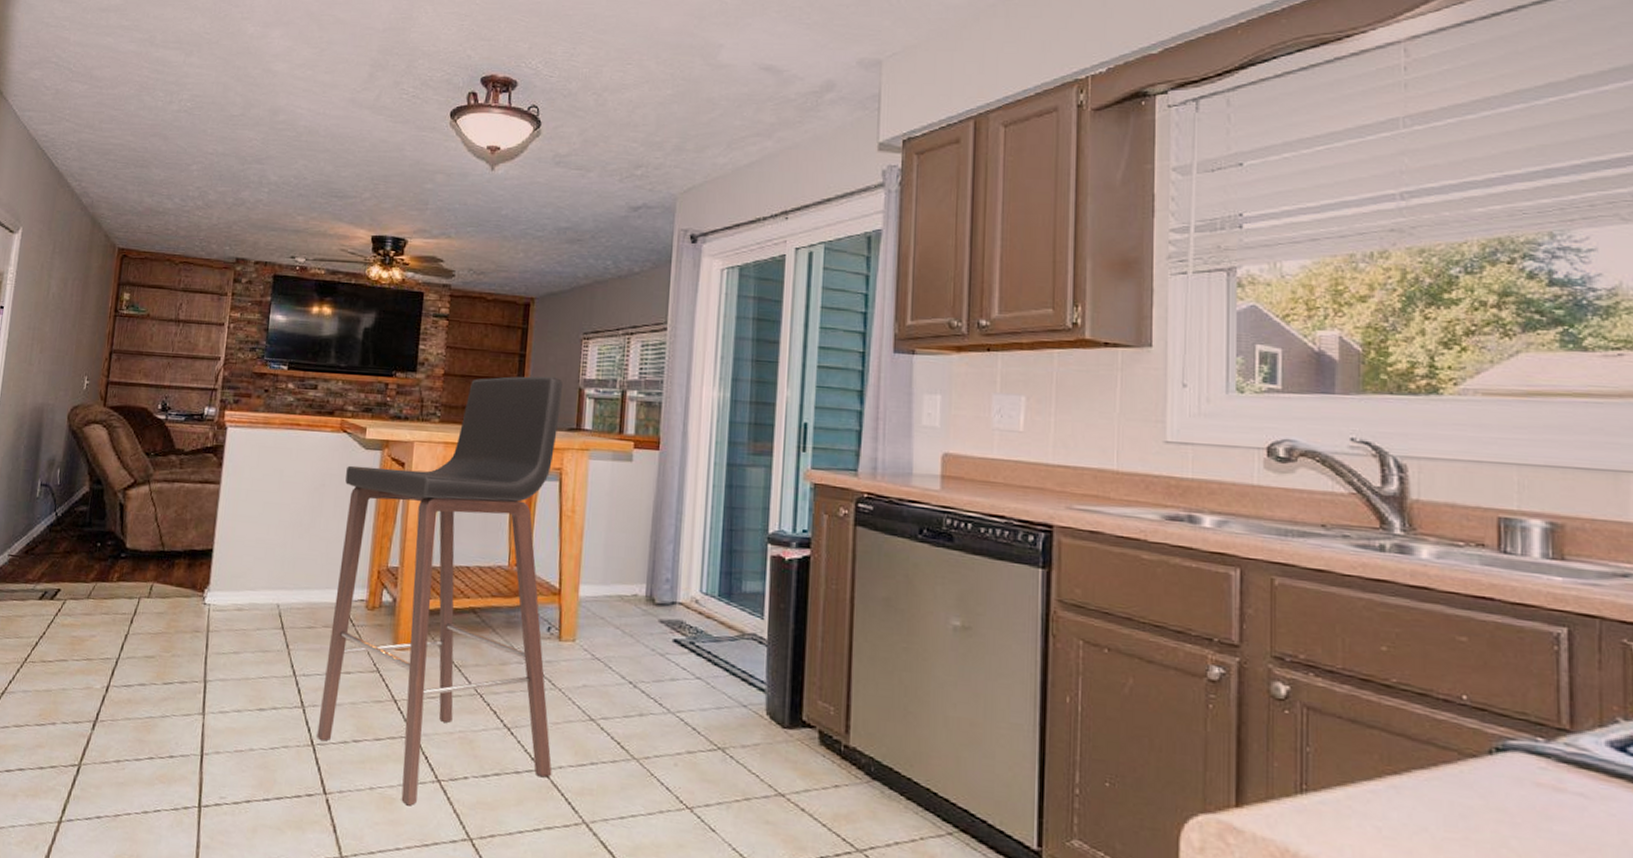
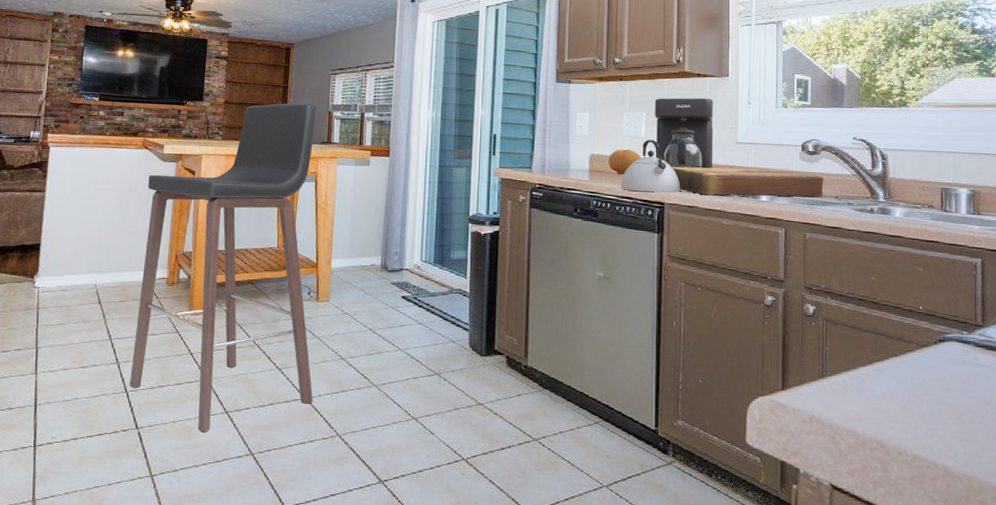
fruit: none [969,447,1019,483] -> present [608,149,642,175]
kettle: none [987,435,1078,512] -> present [620,140,681,193]
coffee maker: none [1039,376,1129,479] -> present [655,98,714,169]
cutting board: none [1064,473,1303,525] -> present [671,166,824,197]

